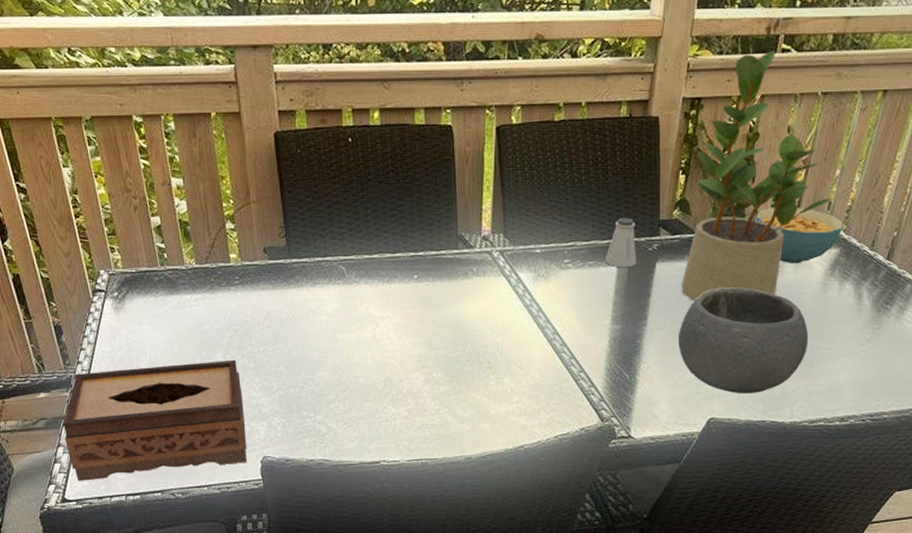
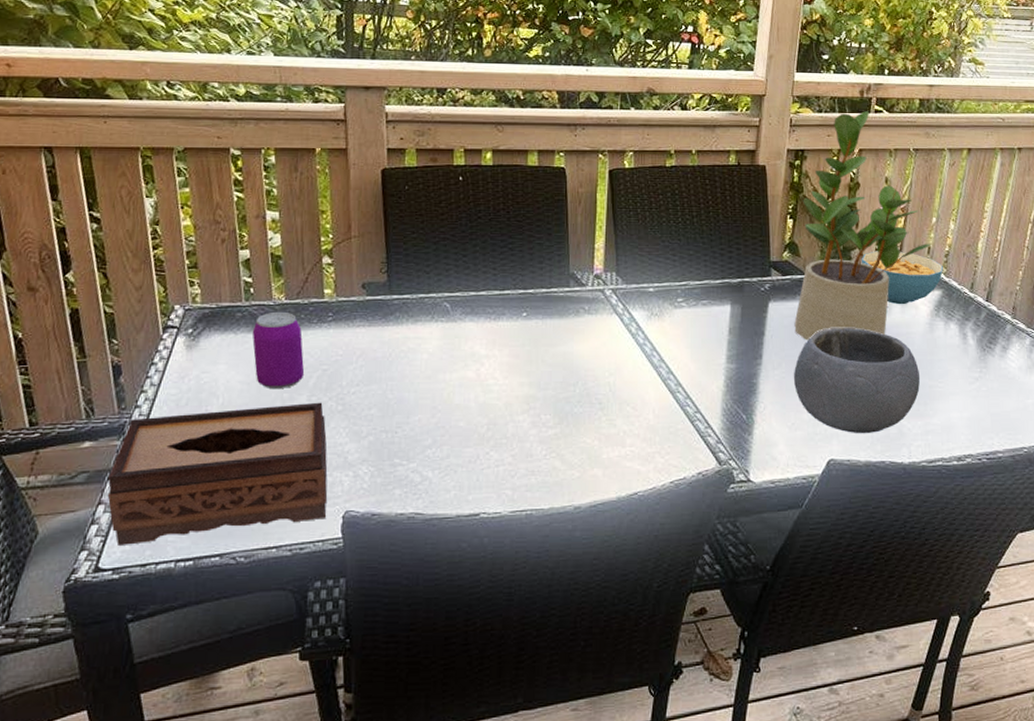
beverage can: none [169,275,219,348] -> present [252,311,305,390]
saltshaker: present [604,217,637,268] -> none [718,258,750,307]

